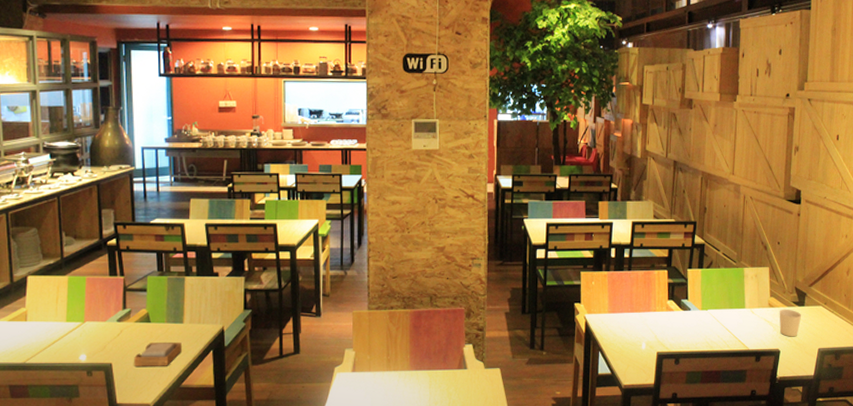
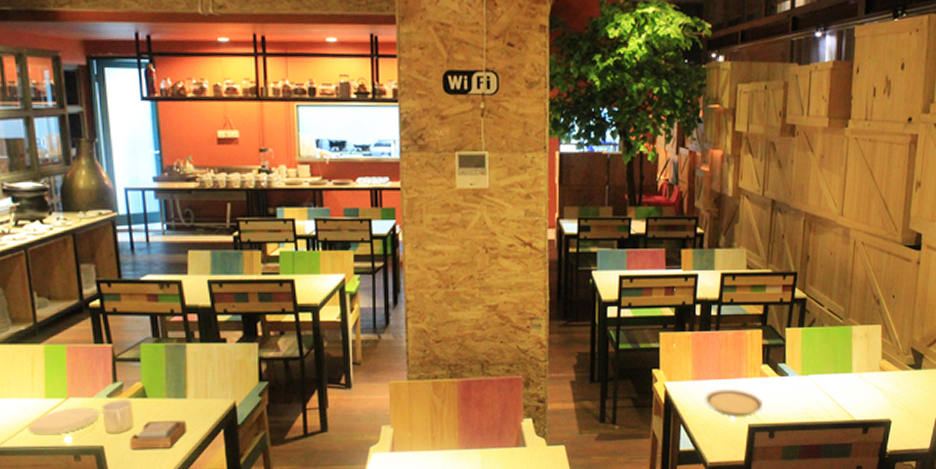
plate: none [51,330,111,354] -> present [29,407,100,436]
mug: none [112,324,138,353] -> present [101,399,134,434]
plate: none [620,321,669,344] -> present [705,388,763,415]
dixie cup: present [779,309,801,337] -> none [891,373,917,405]

